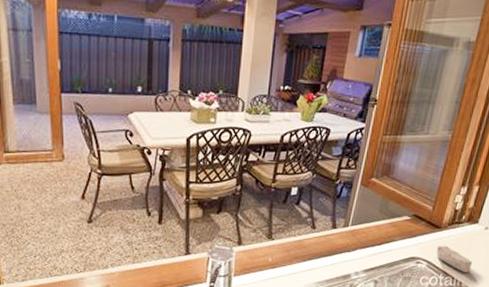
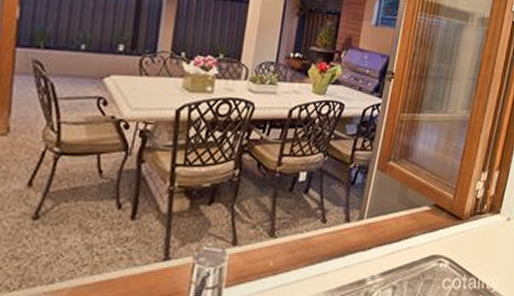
soap bar: present [436,245,473,272] -> none [458,240,497,271]

